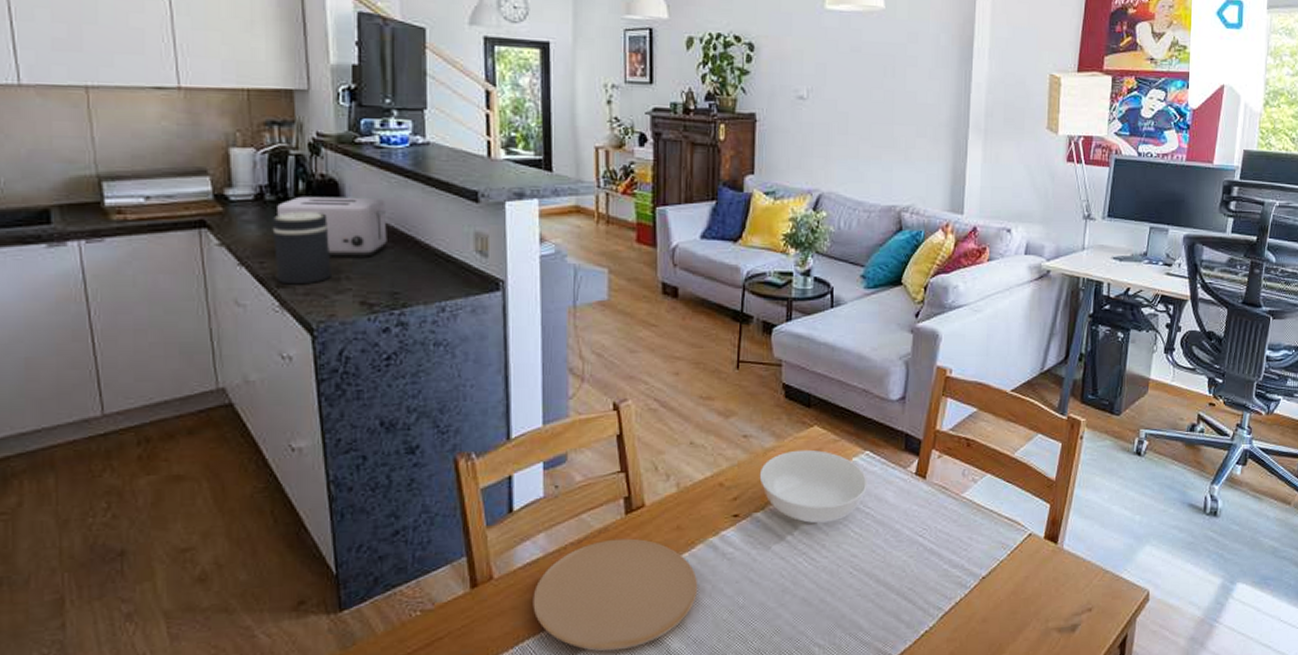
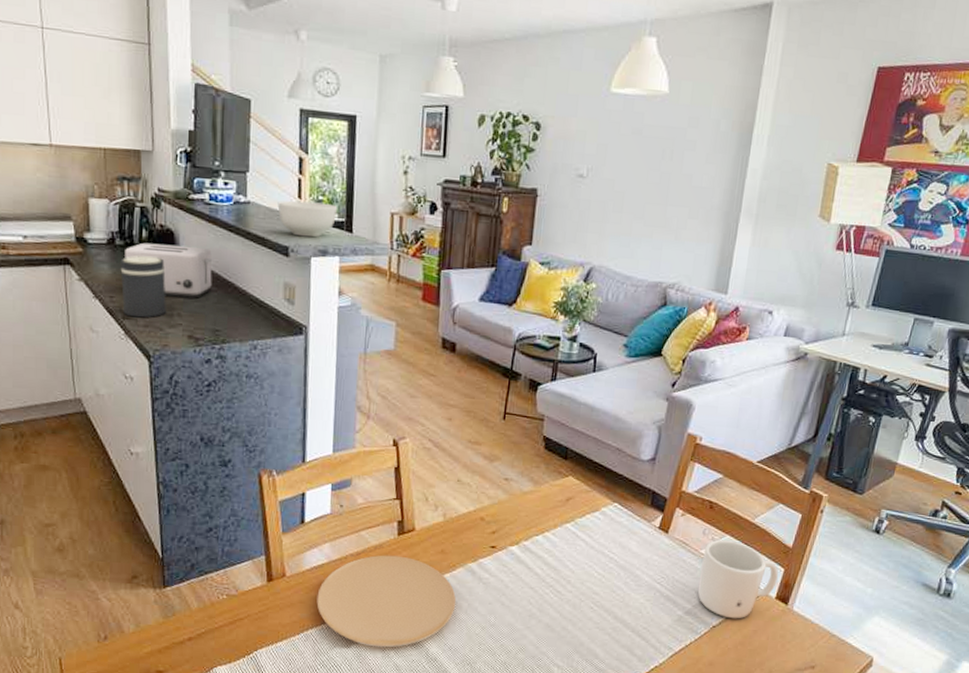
bowl: none [463,138,532,179] -> present [277,200,337,238]
bowl: present [759,449,868,524] -> none [516,496,614,563]
mug: none [962,479,1044,567] -> present [697,539,779,619]

